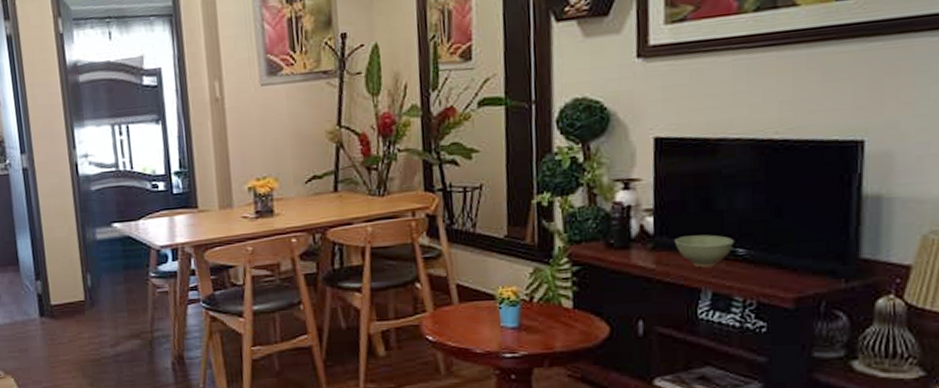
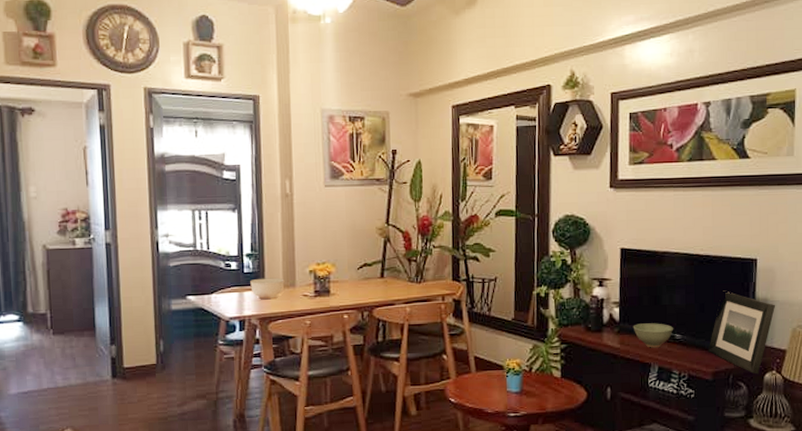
bowl: none [181,198,220,224] -> present [250,277,285,300]
picture frame: none [786,187,895,300] -> present [708,290,776,375]

